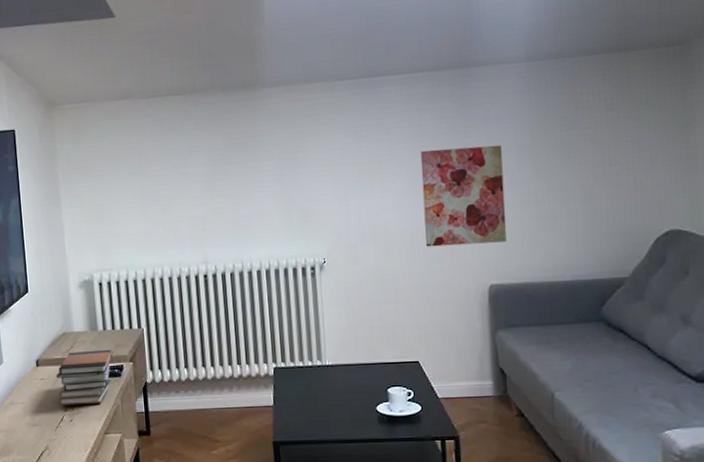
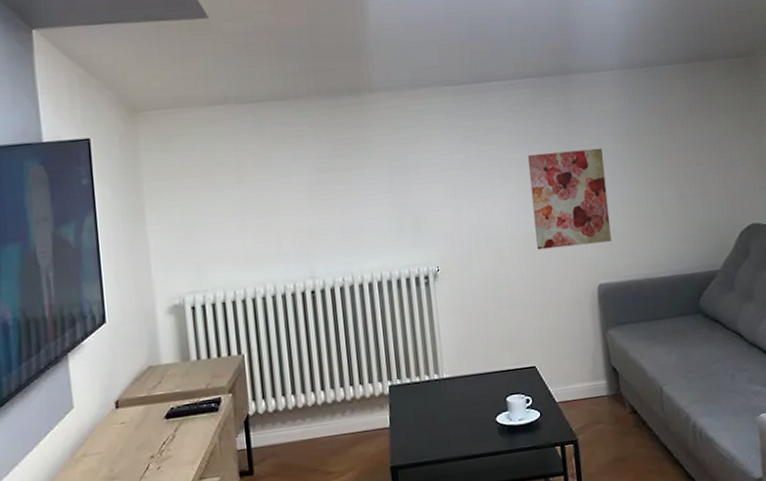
book stack: present [56,349,113,406] -> none [139,381,208,452]

